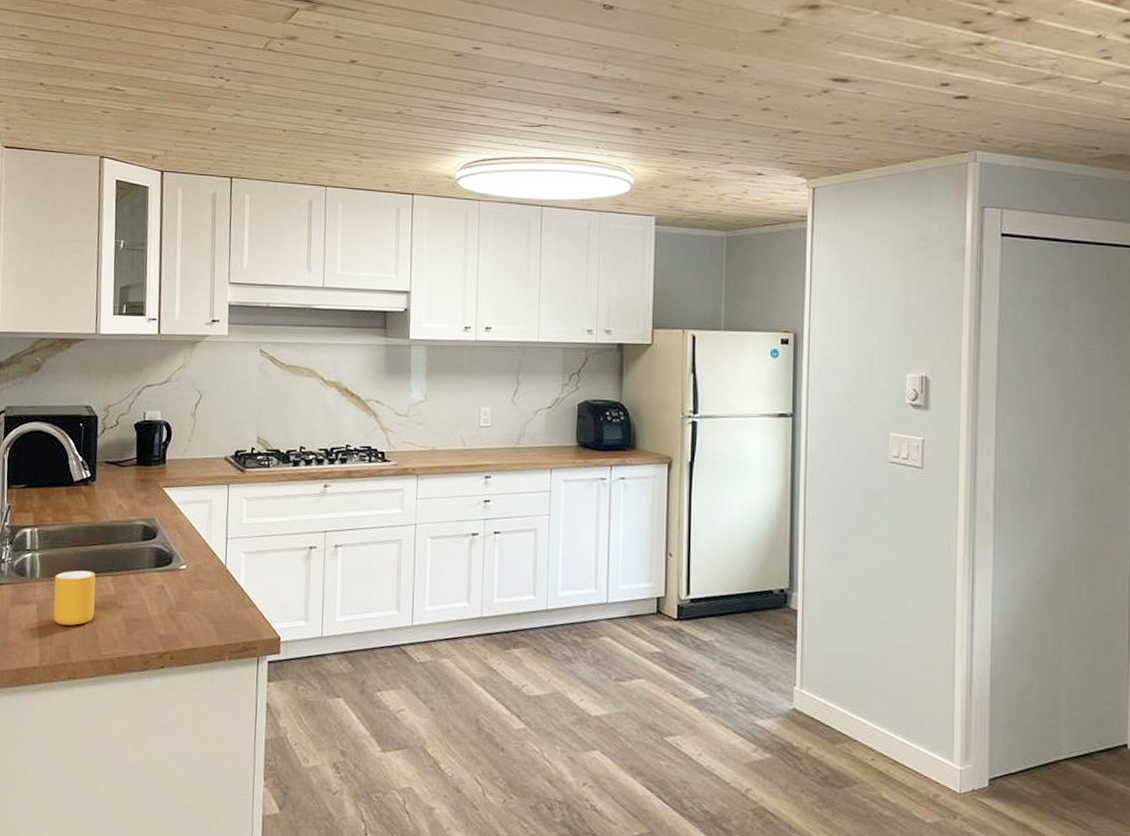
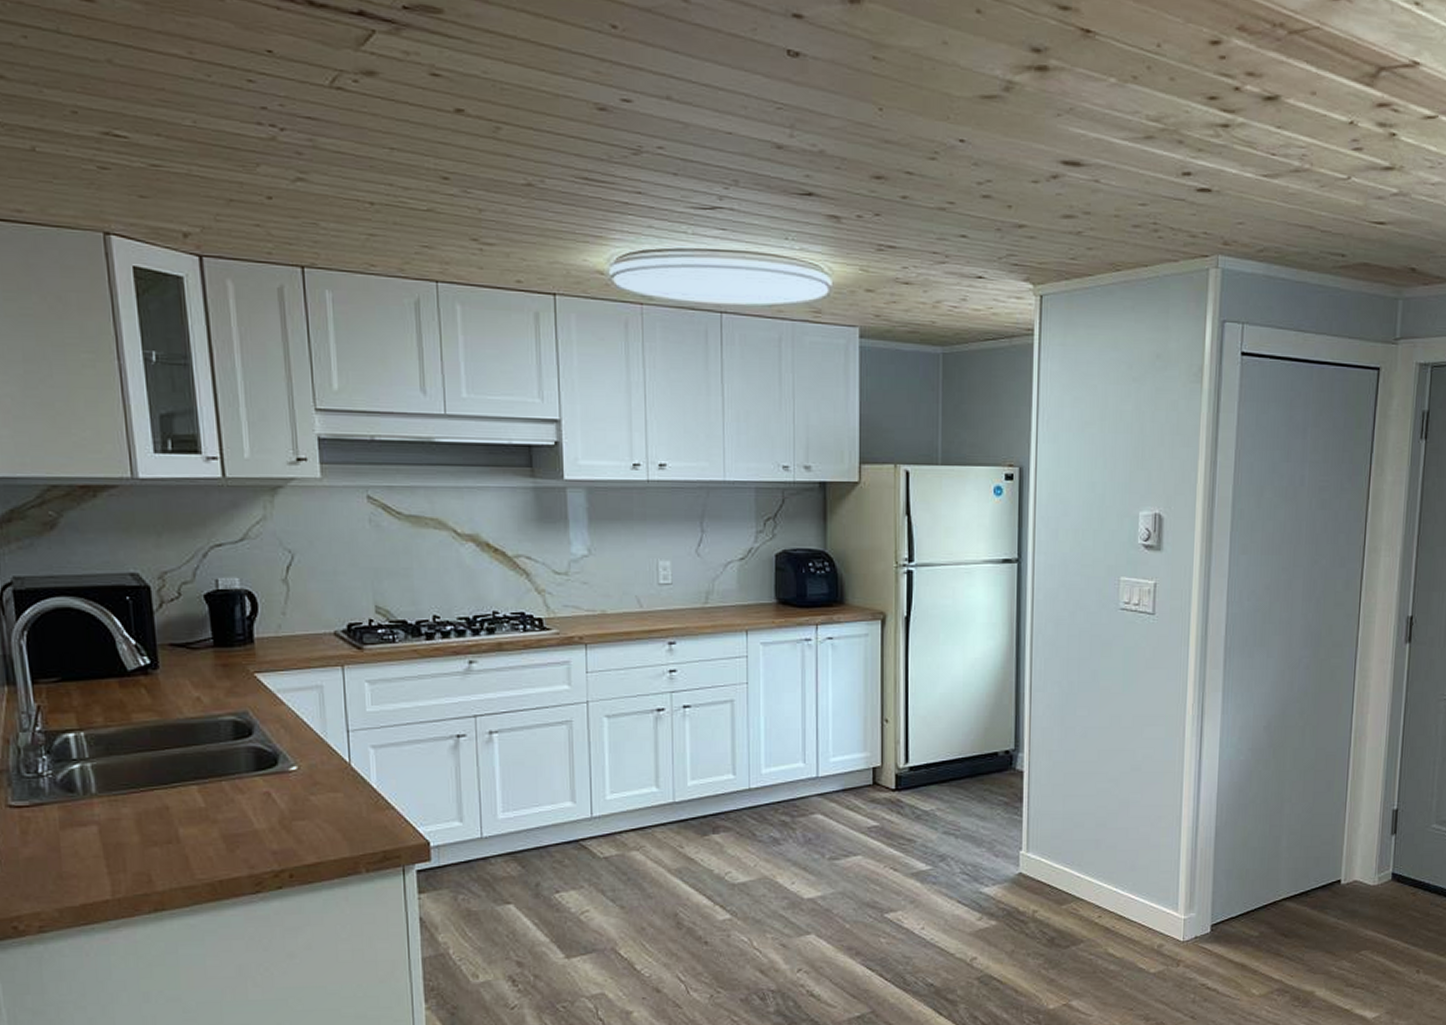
mug: present [53,570,96,626] -> none [117,780,179,848]

